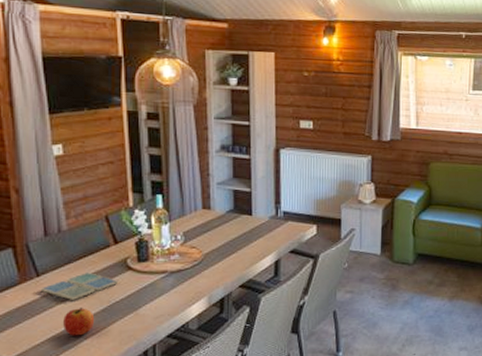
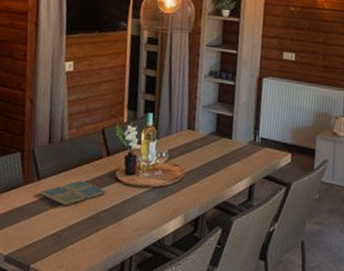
apple: present [63,308,95,336] -> none [54,213,82,240]

